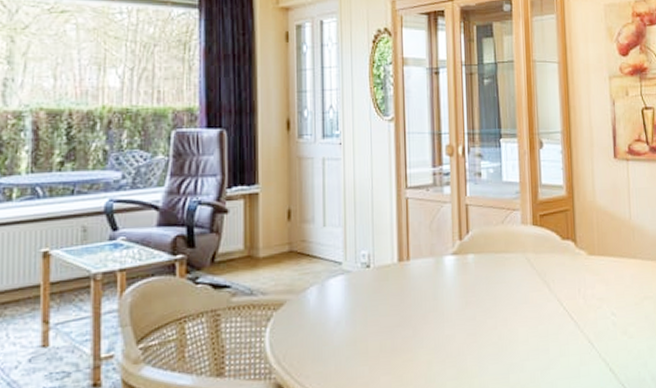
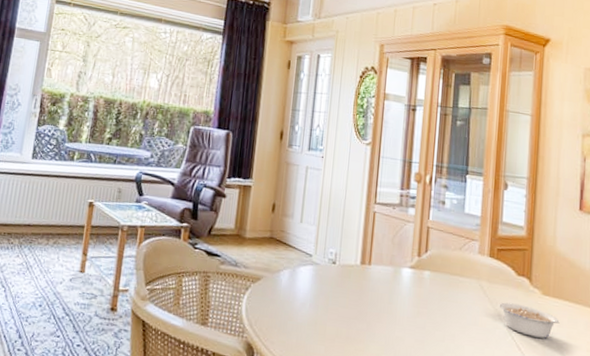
legume: none [547,270,607,303] -> present [499,302,560,339]

